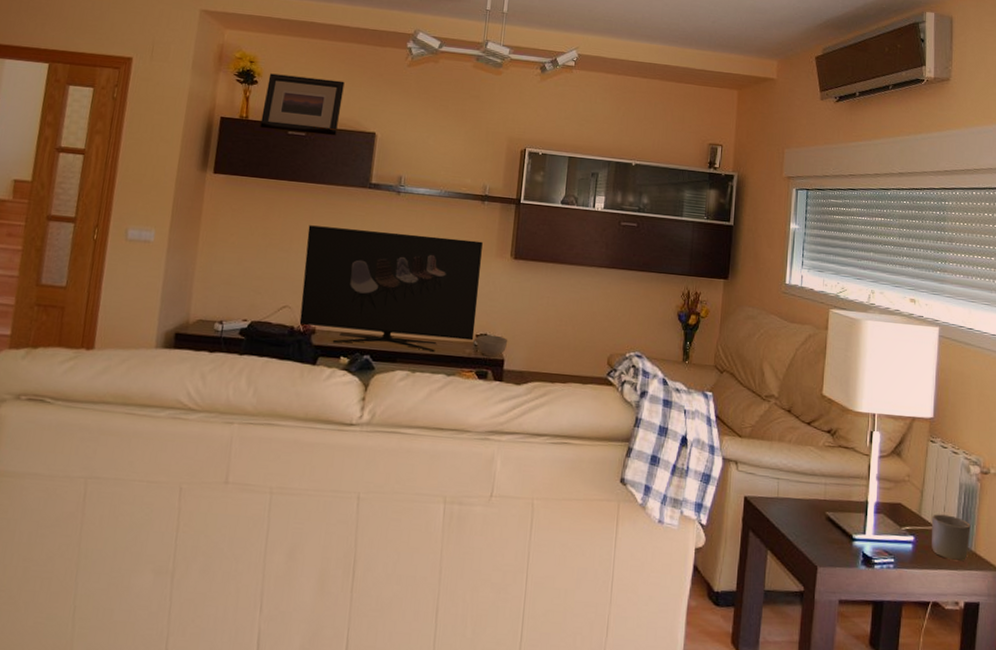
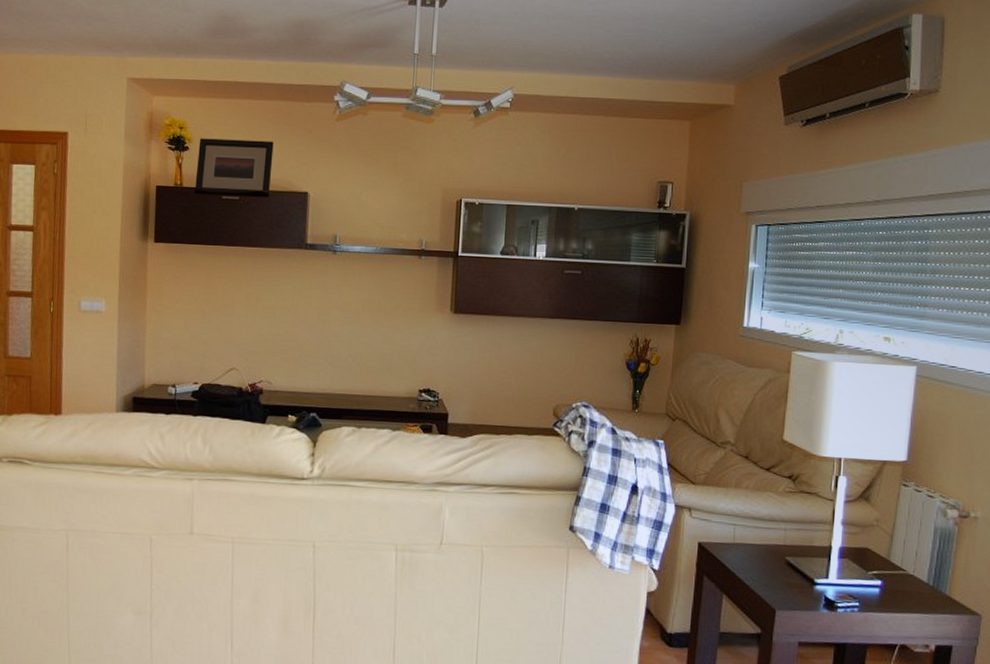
television: present [299,225,483,353] -> none [247,289,422,409]
bowl: present [476,334,508,357] -> none [419,389,452,411]
mug: present [931,514,971,562] -> none [900,558,946,605]

